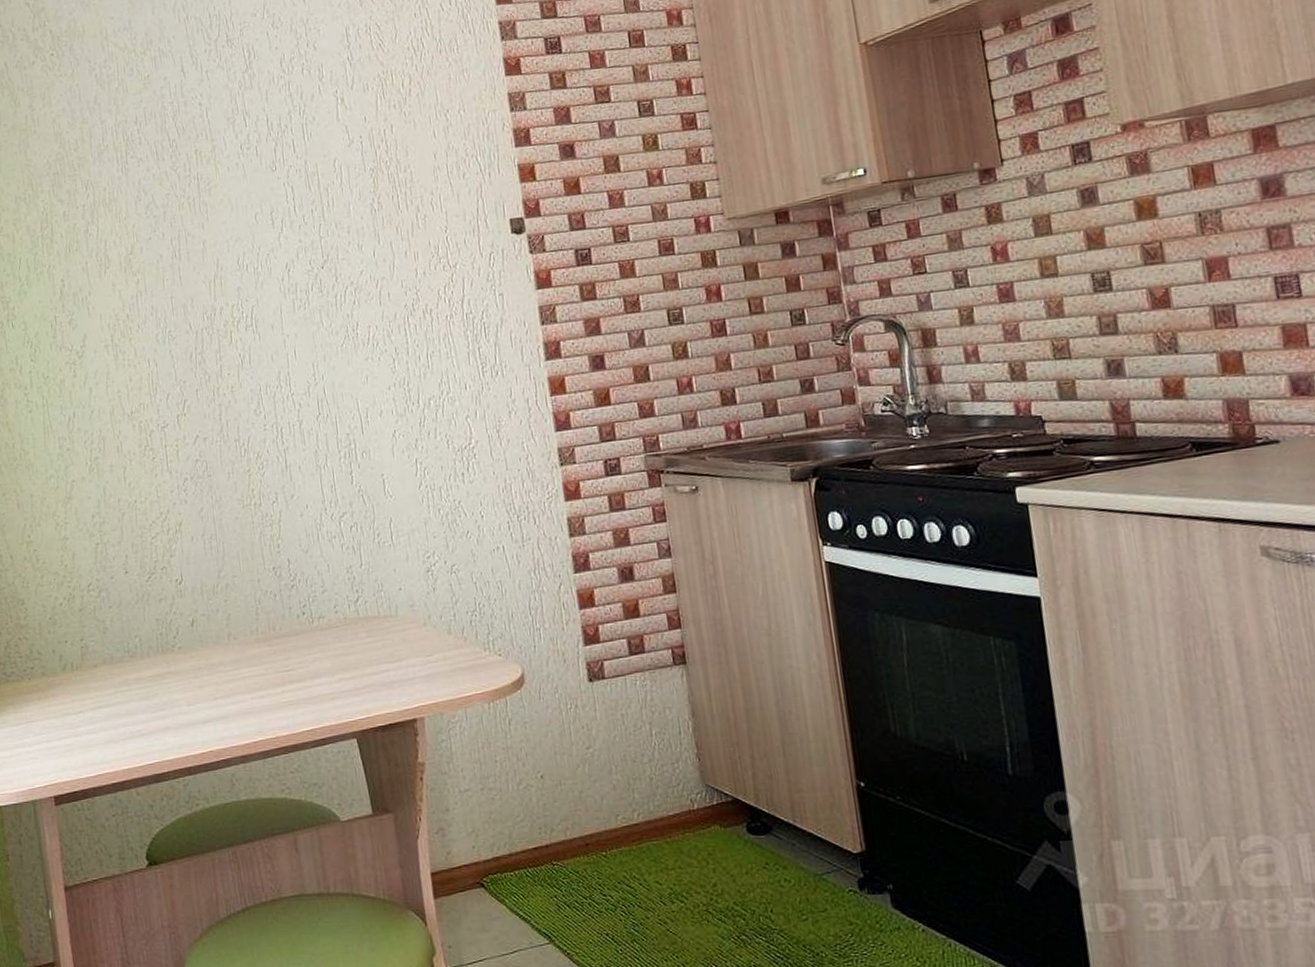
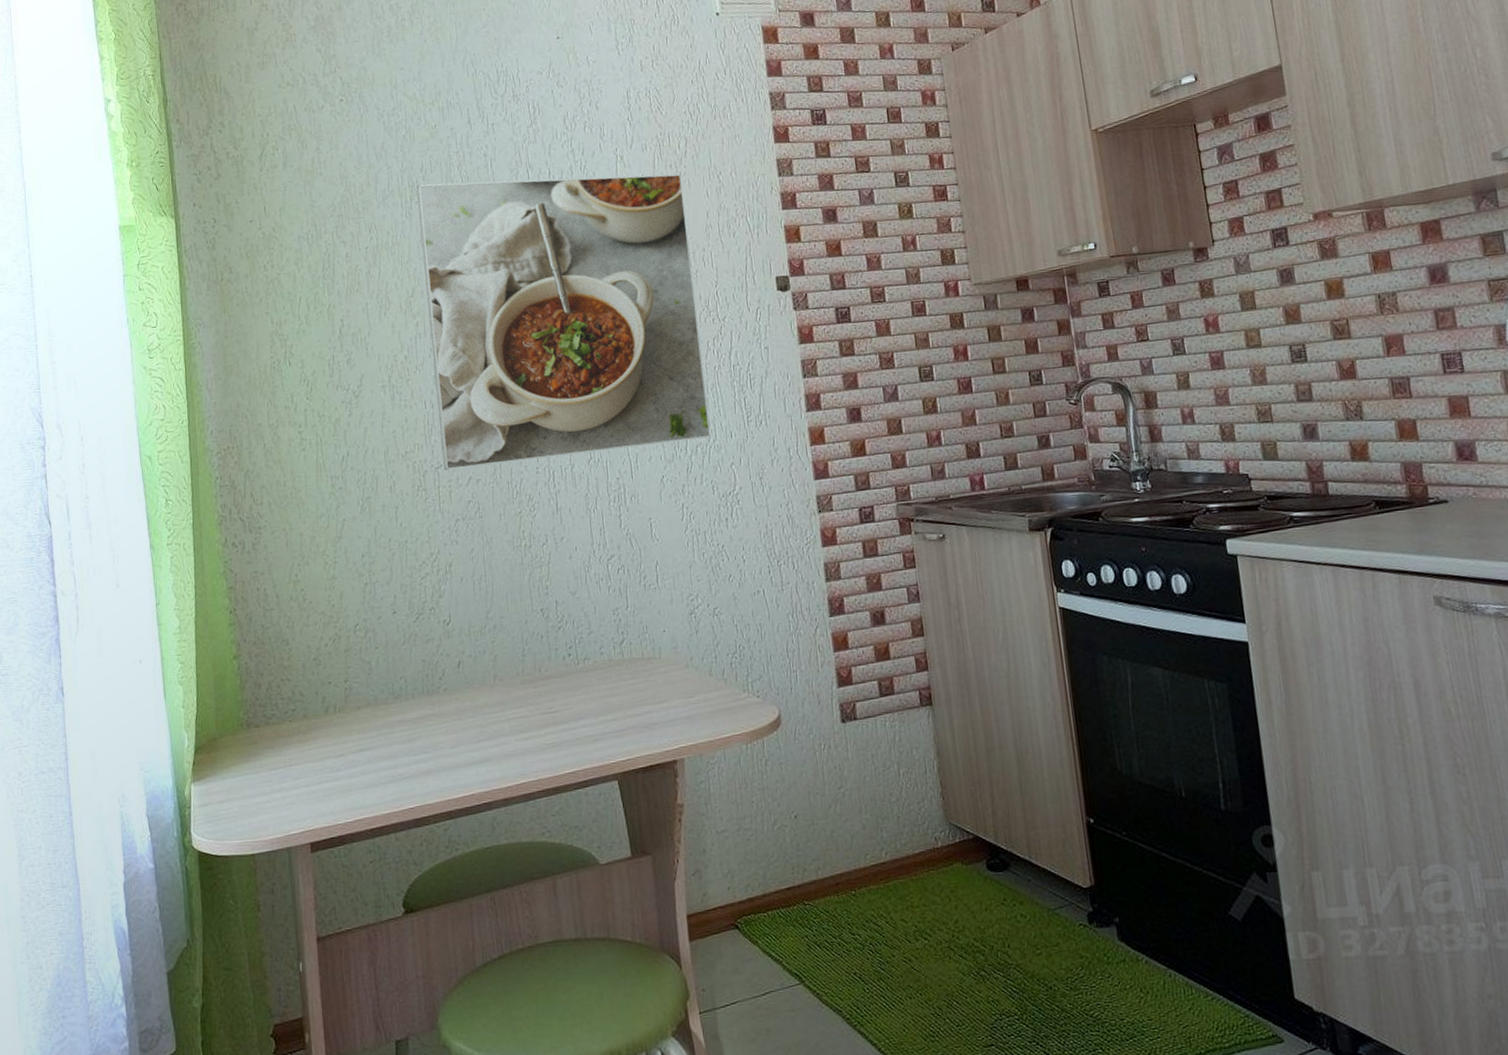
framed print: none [131,113,445,430] -> present [416,173,711,471]

